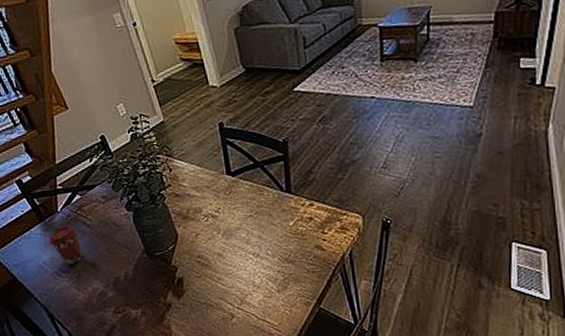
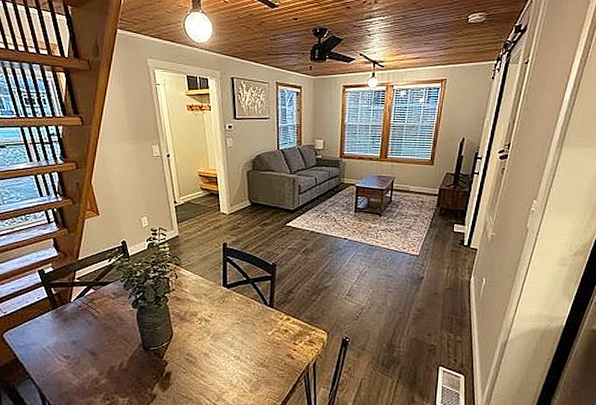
coffee cup: present [48,225,83,265] -> none [56,315,85,352]

